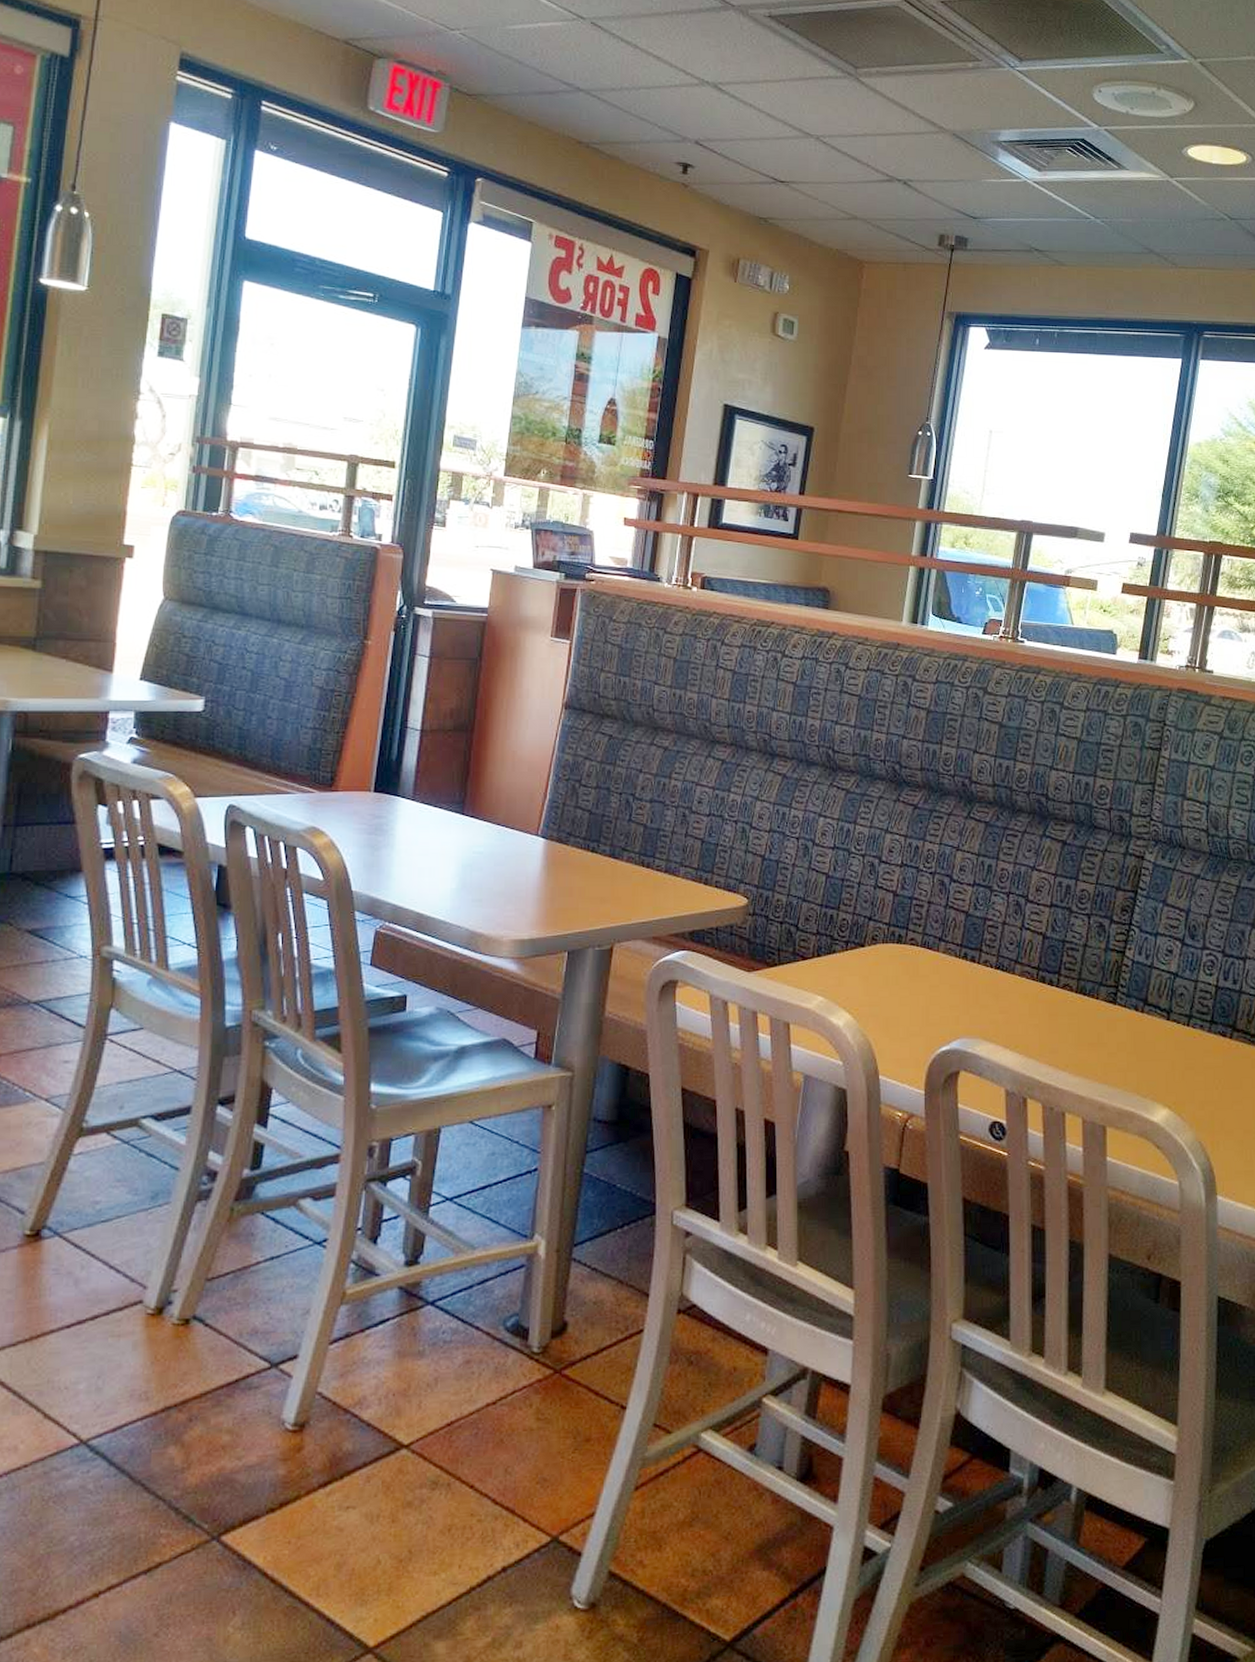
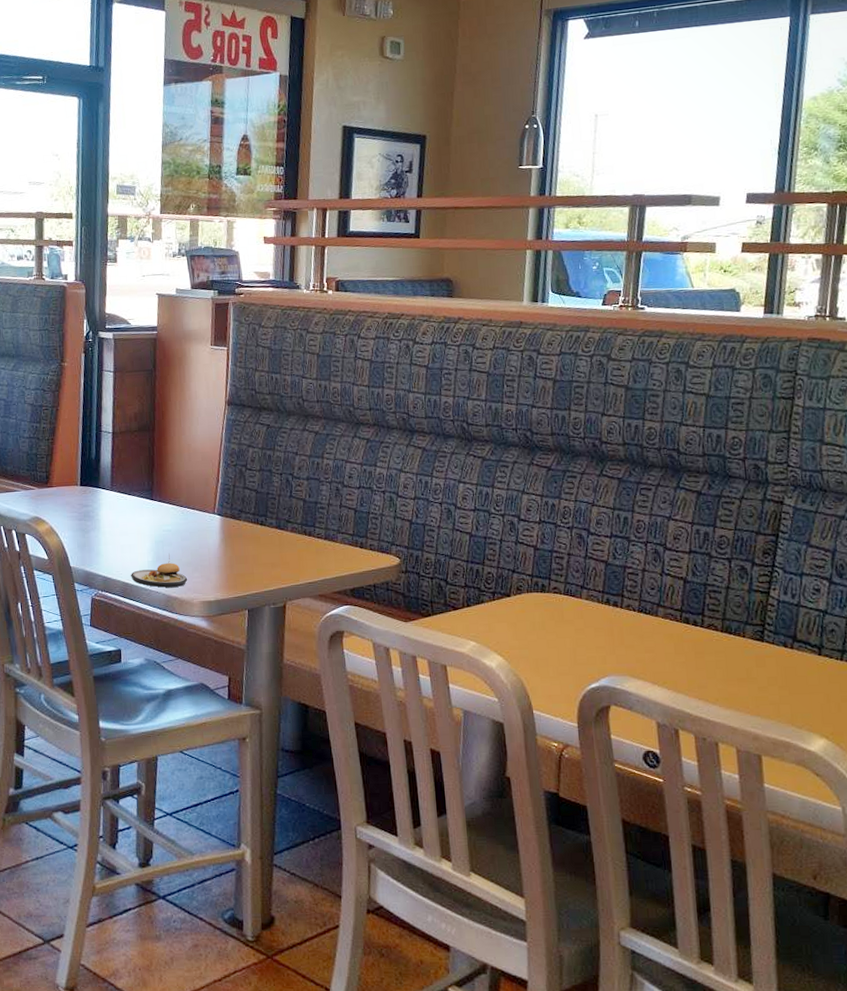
burger: none [428,880,498,921] -> present [131,553,188,588]

